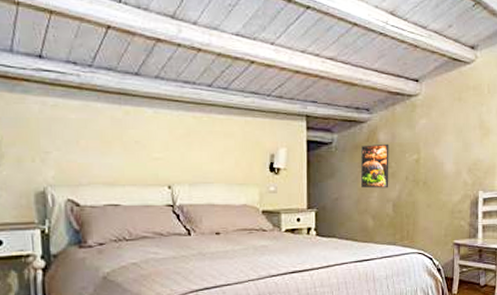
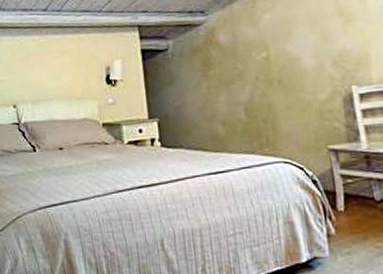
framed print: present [361,143,389,189] -> none [200,44,237,93]

